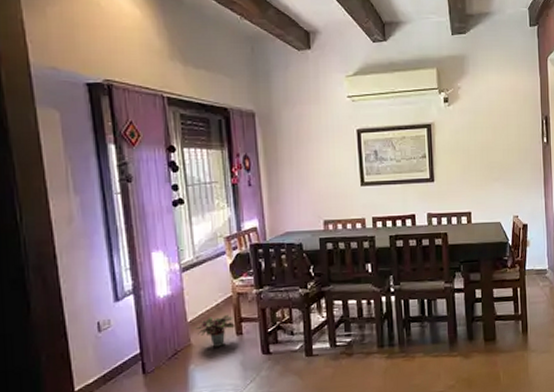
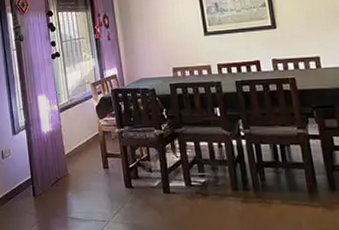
potted plant: present [195,315,235,347] -> none [71,150,102,178]

